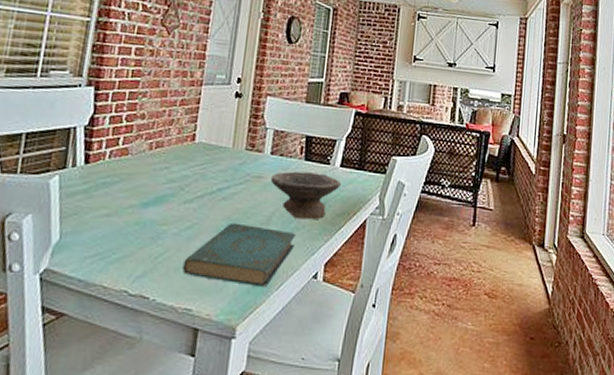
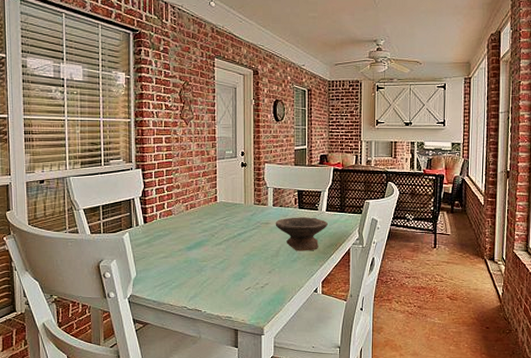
book: present [182,222,296,288] -> none [221,257,298,300]

